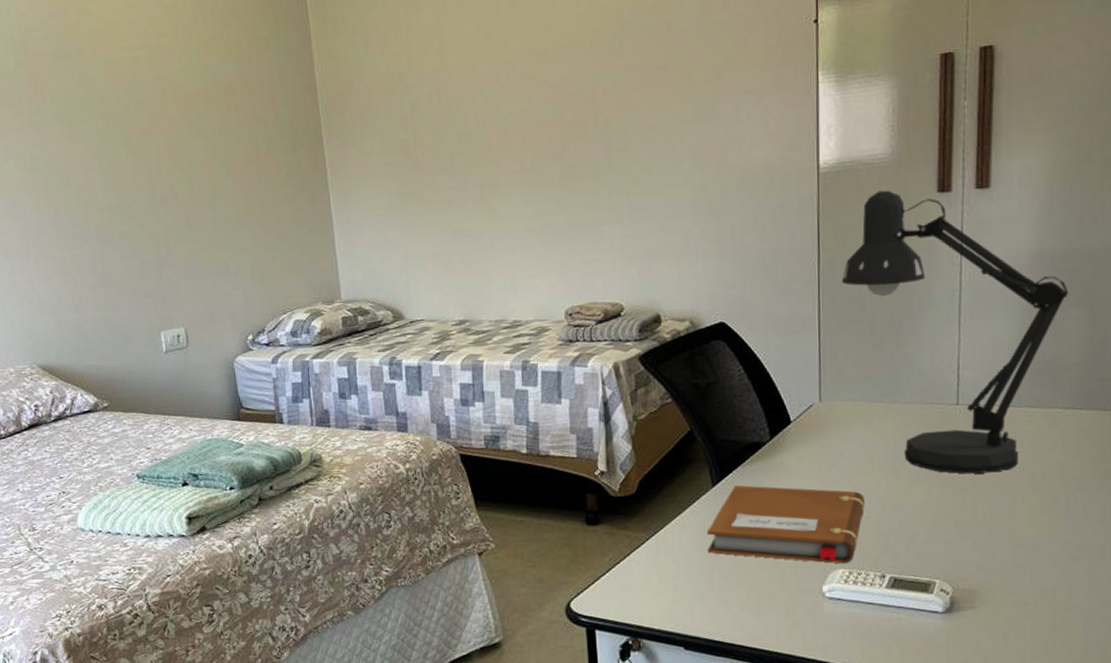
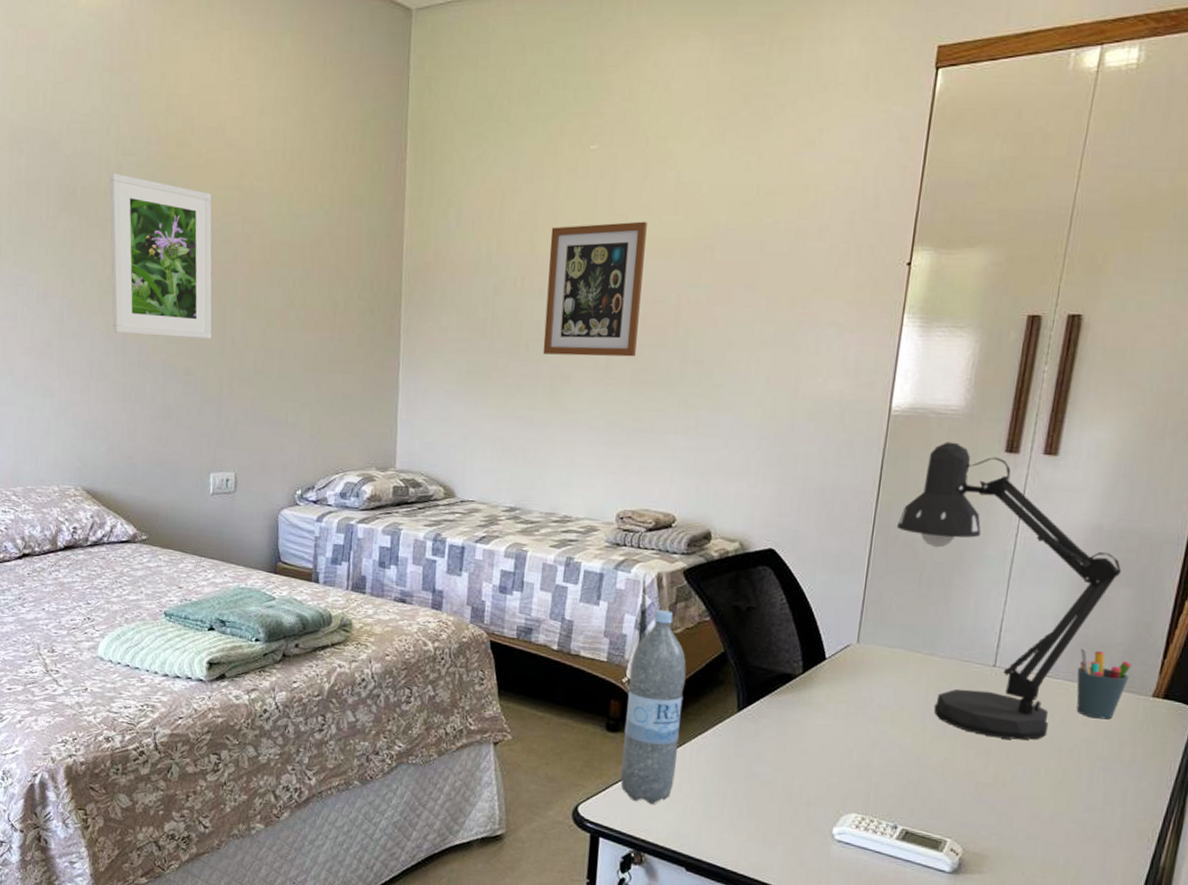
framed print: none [16,50,142,208] -> present [109,173,212,340]
wall art: none [459,19,560,165] -> present [542,221,647,357]
water bottle: none [600,398,660,590] -> present [620,609,687,804]
notebook: present [706,485,865,564] -> none [723,713,888,809]
pen holder: none [1039,372,1092,440] -> present [1076,647,1132,720]

